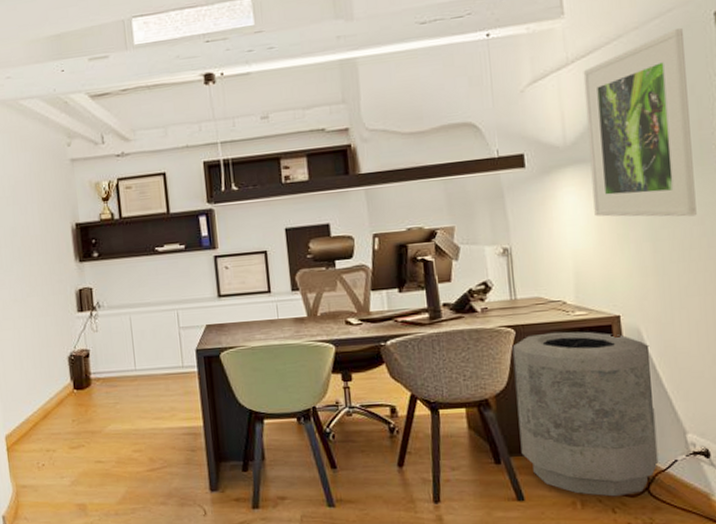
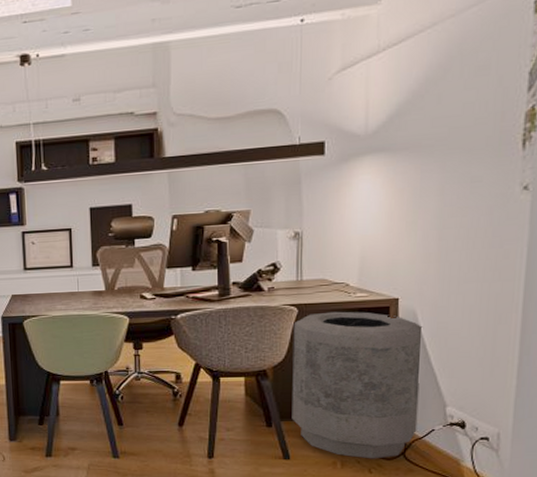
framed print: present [583,27,697,217] -> none [387,16,501,207]

